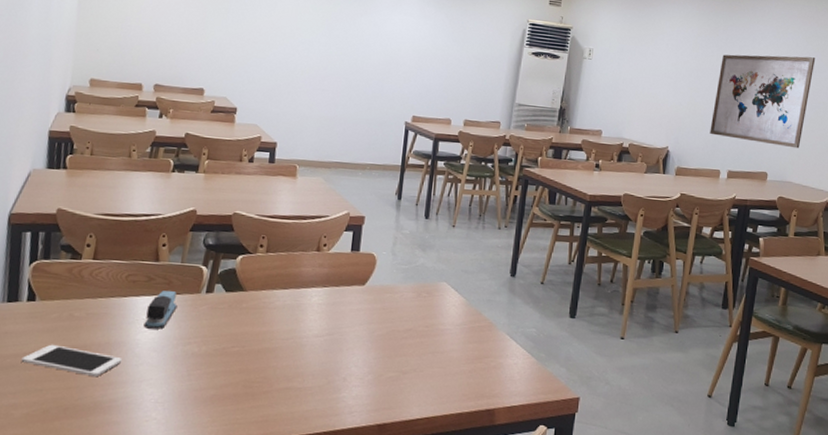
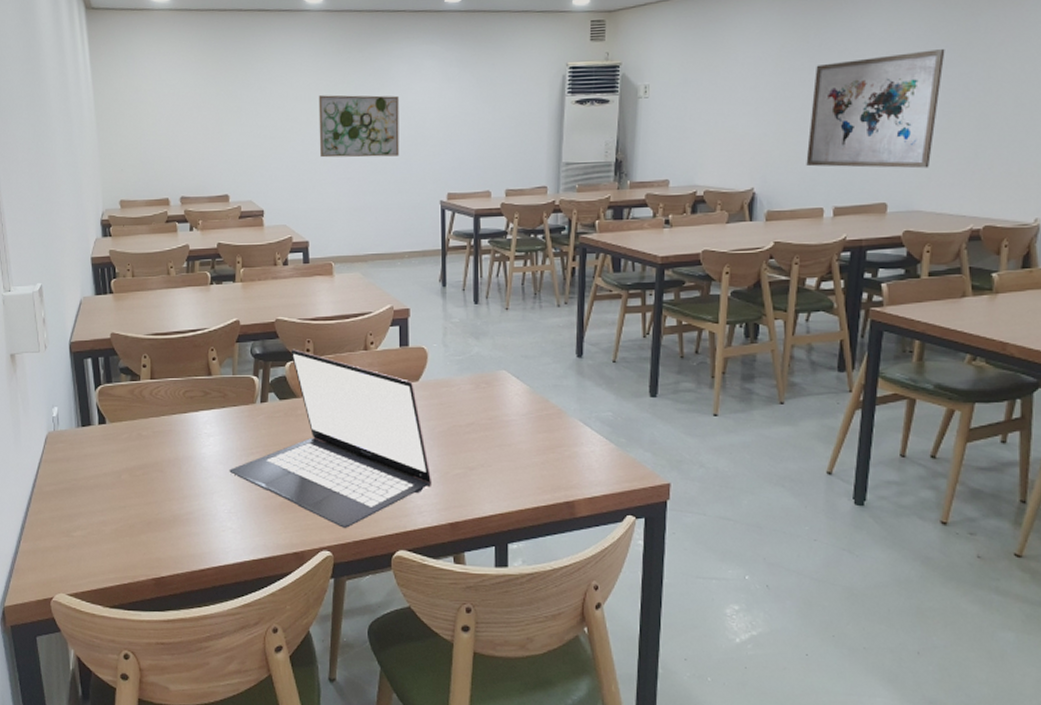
cell phone: present [21,344,123,377] -> none [103,463,192,492]
stapler: present [143,291,178,330] -> none [207,404,235,442]
laptop: none [162,243,366,424] -> present [229,349,432,528]
wall art: none [299,11,379,77] -> present [318,95,400,158]

